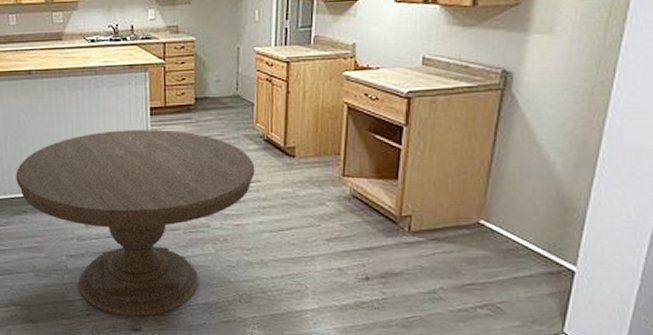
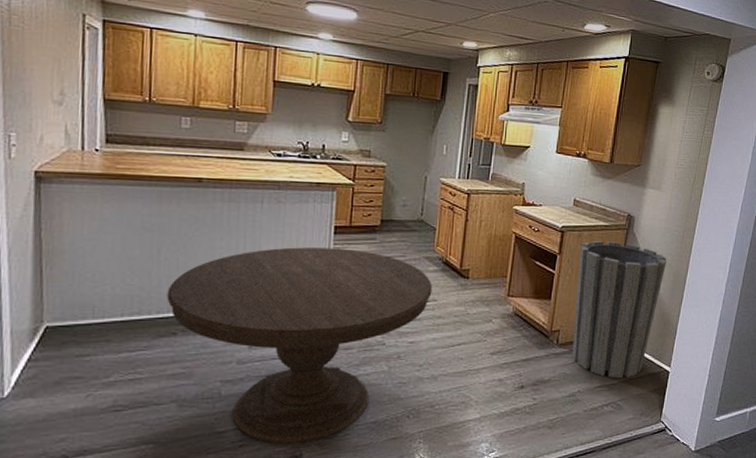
trash can: none [430,105,567,277] -> present [572,240,667,379]

